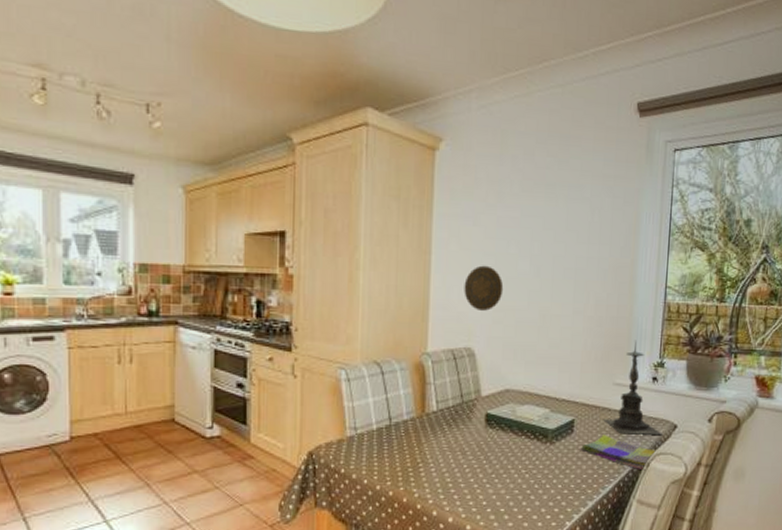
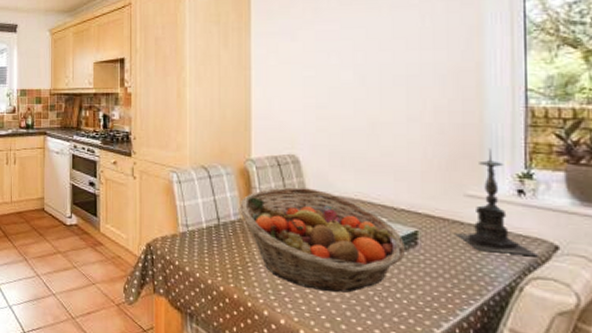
fruit basket: none [411,382,563,484] -> present [238,187,405,293]
decorative plate: present [464,265,504,311] -> none [285,77,326,120]
dish towel: present [580,435,656,471] -> none [427,250,531,296]

